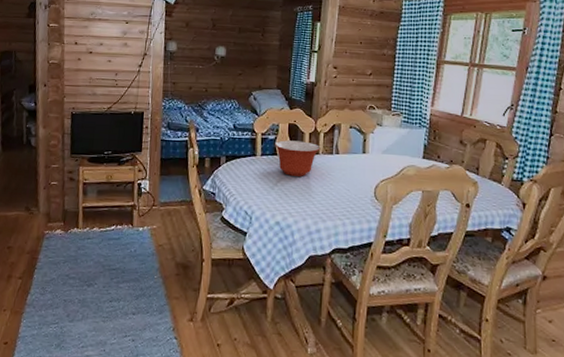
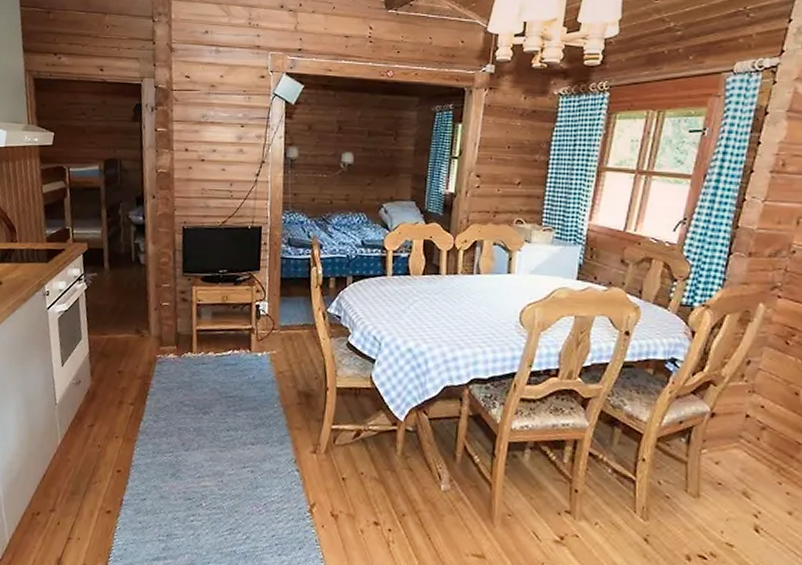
mixing bowl: present [275,140,321,177] -> none [408,258,460,299]

